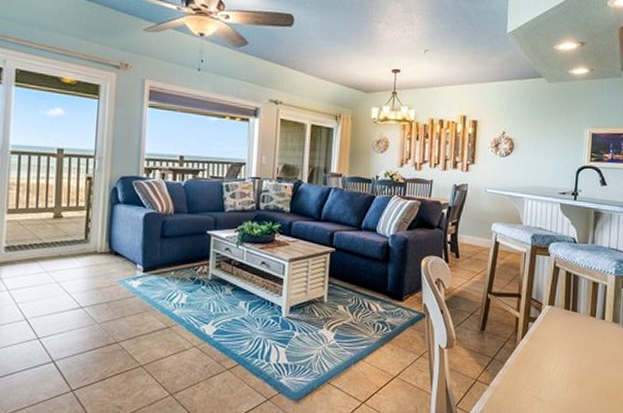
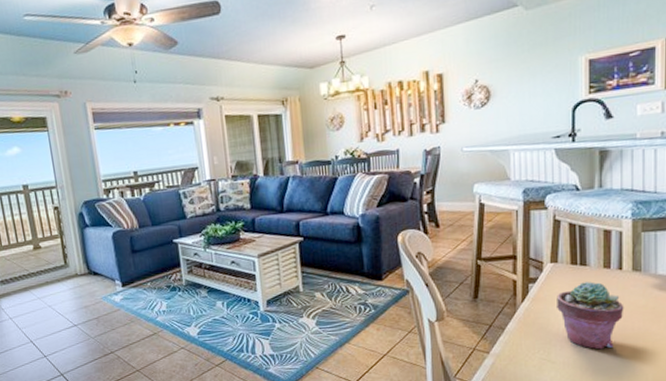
potted succulent: none [550,327,604,393] -> present [557,282,624,350]

